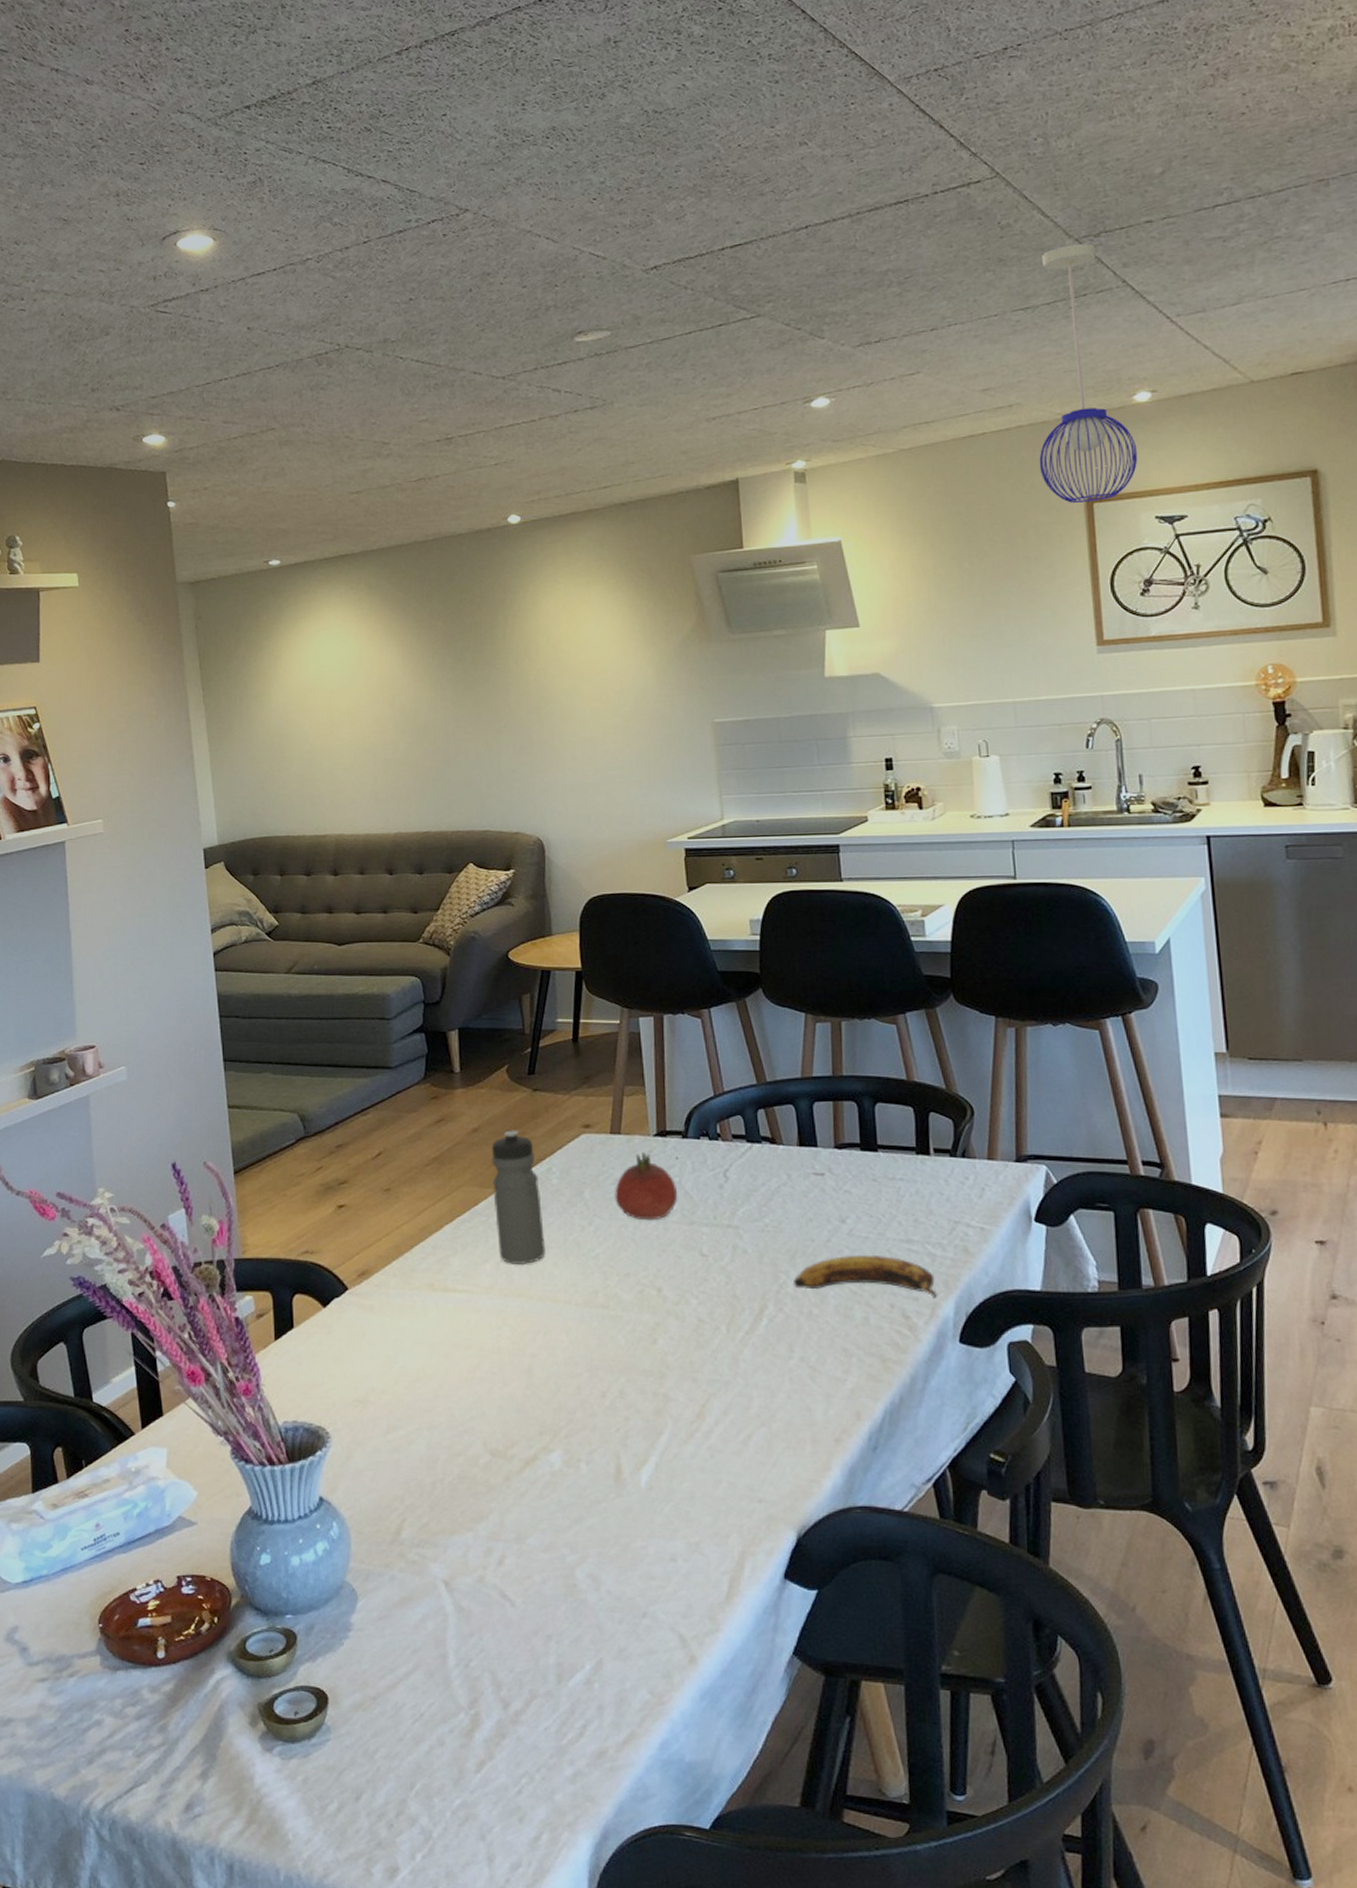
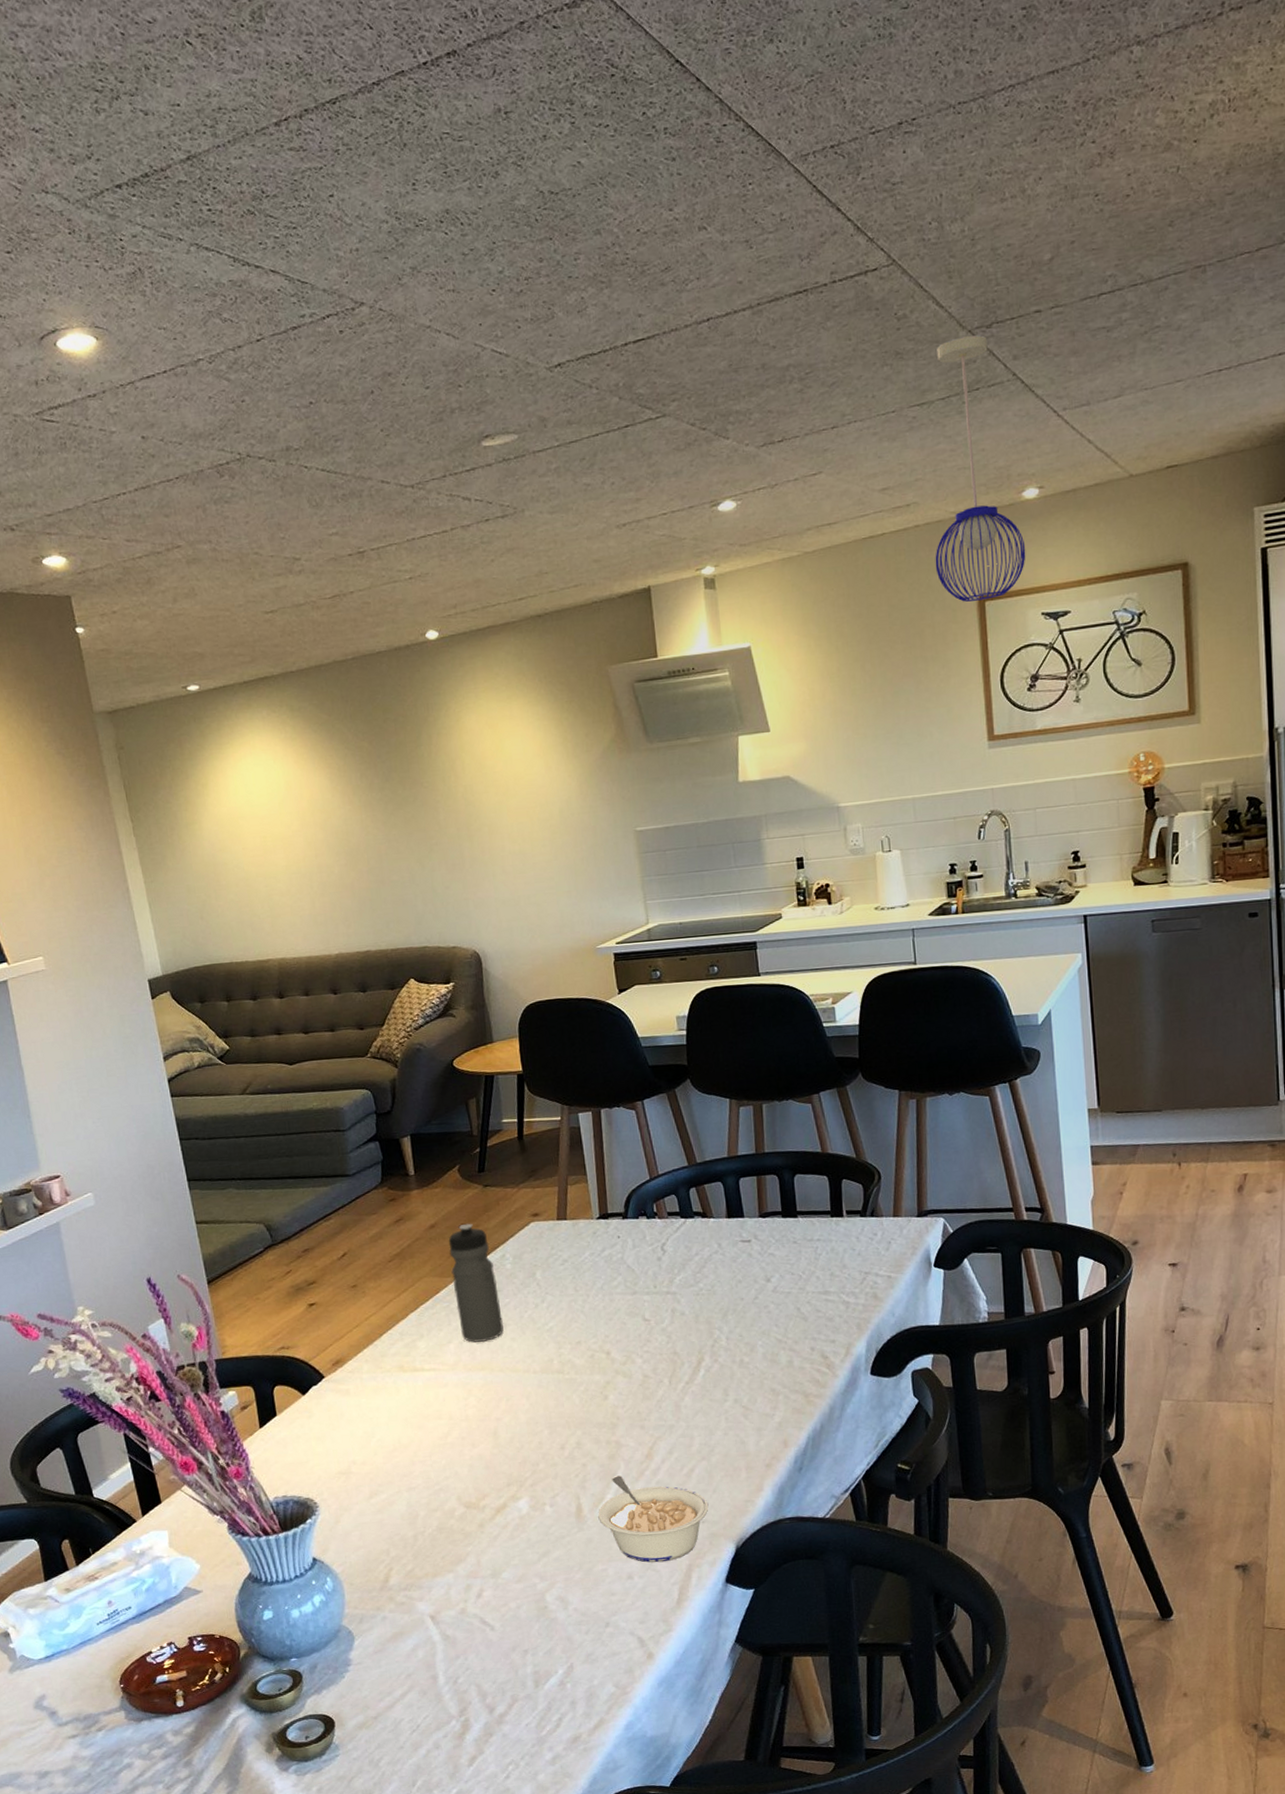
fruit: present [614,1151,678,1221] -> none [563,1233,621,1294]
legume: none [639,1435,767,1545] -> present [598,1475,709,1563]
banana: present [794,1254,937,1298] -> none [726,1307,851,1342]

